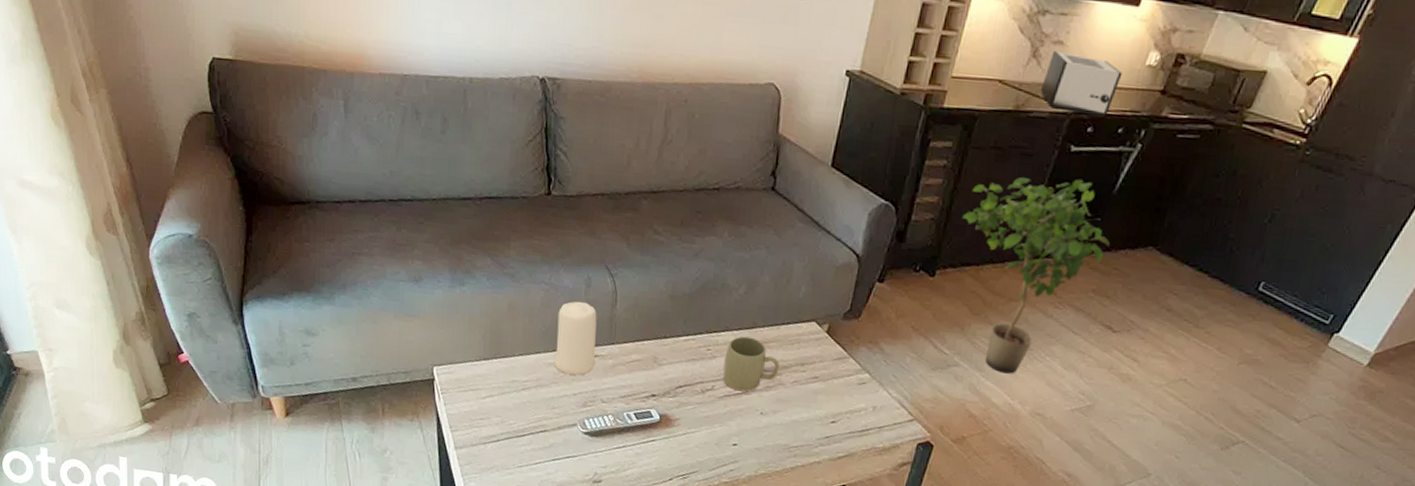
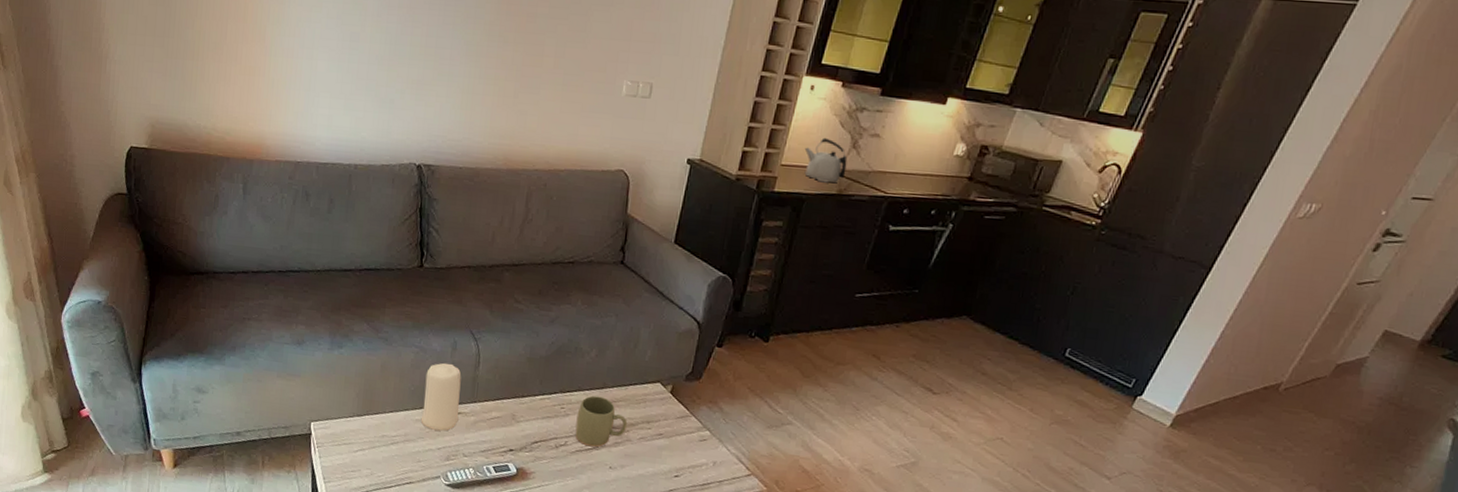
potted plant: present [963,177,1110,374] -> none [793,253,927,432]
kettle: none [977,45,1027,97] -> present [804,137,848,183]
toaster: present [1040,51,1123,118] -> none [860,143,933,201]

